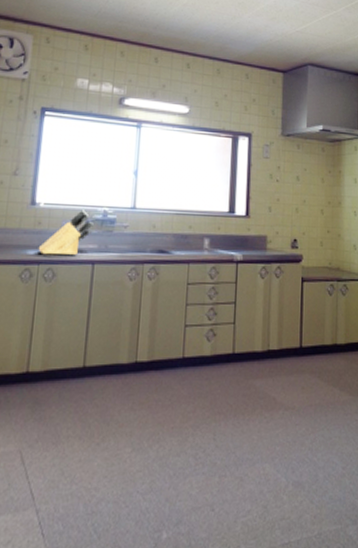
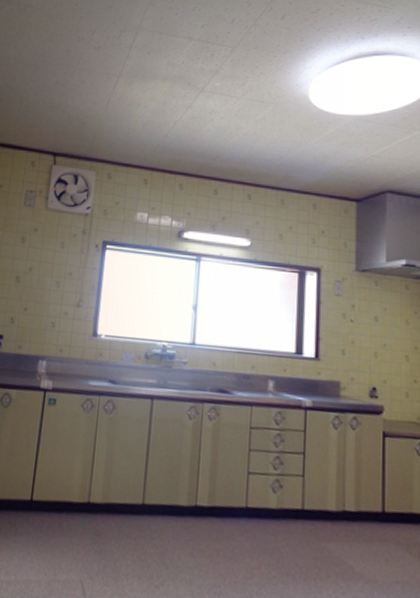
knife block: present [38,209,94,255] -> none [99,343,153,389]

